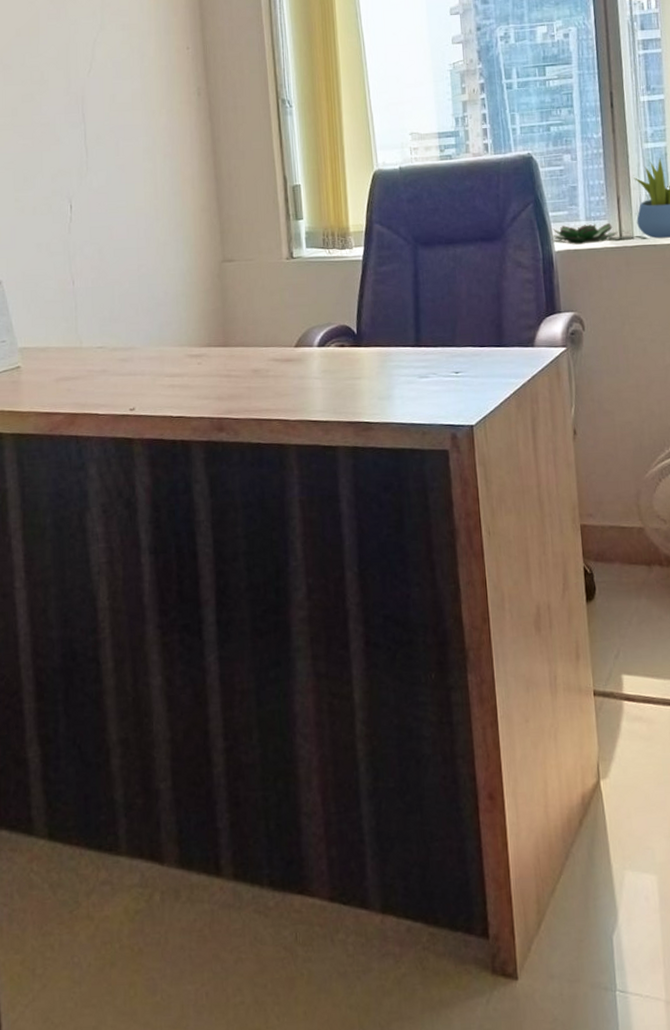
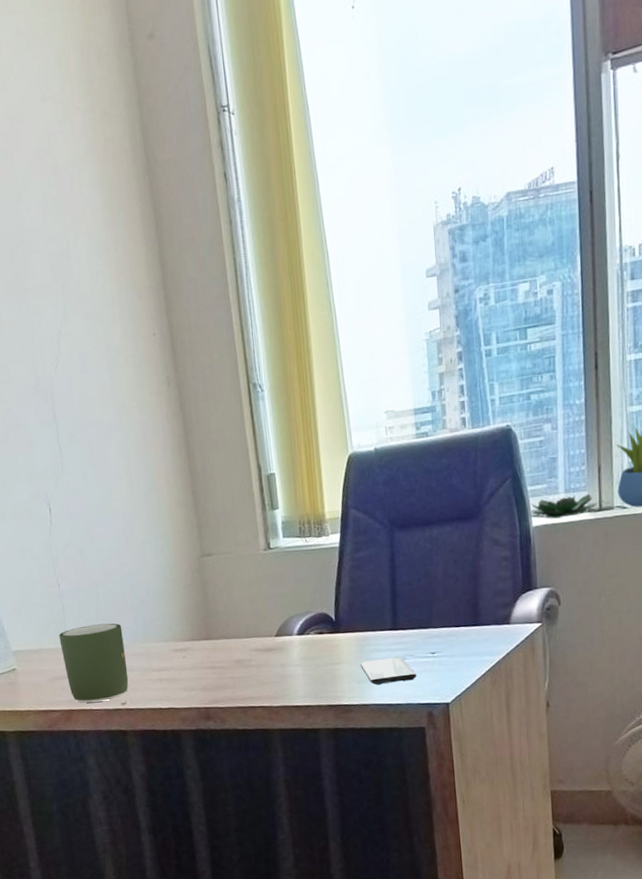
mug: none [69,324,139,407] -> present [59,623,129,703]
phone: none [382,374,440,403] -> present [360,656,417,685]

